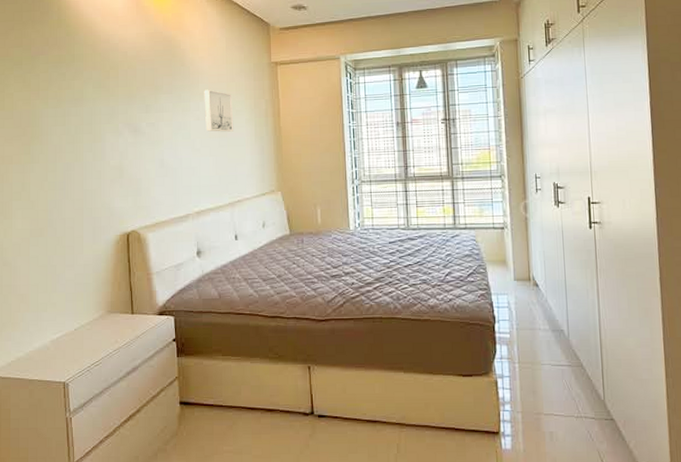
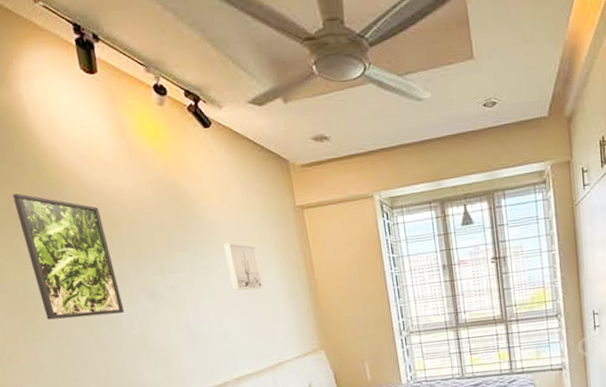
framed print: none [34,37,109,146] -> present [12,193,125,320]

